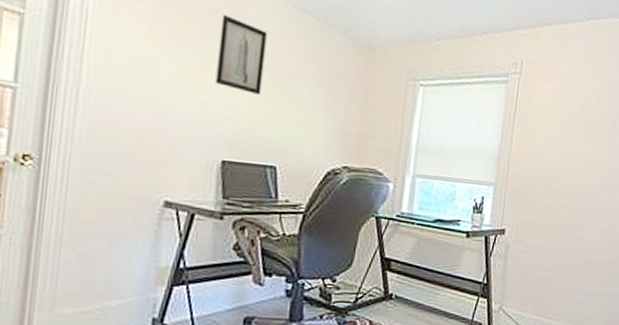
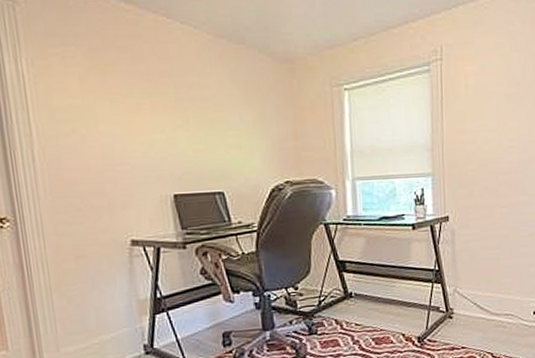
wall art: present [215,15,267,96] -> none [145,55,196,128]

